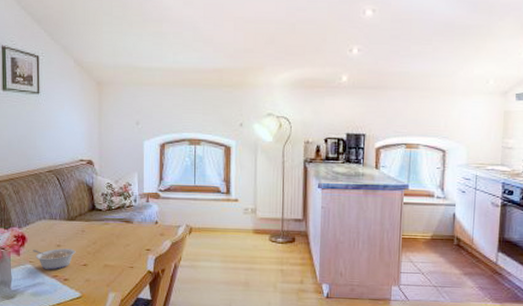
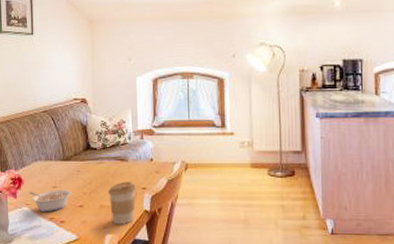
coffee cup: none [113,243,140,284] -> present [108,182,136,225]

